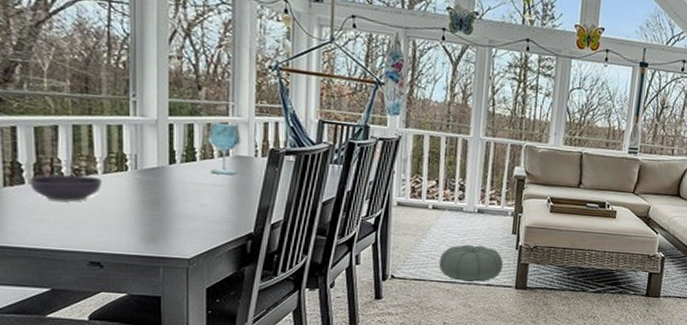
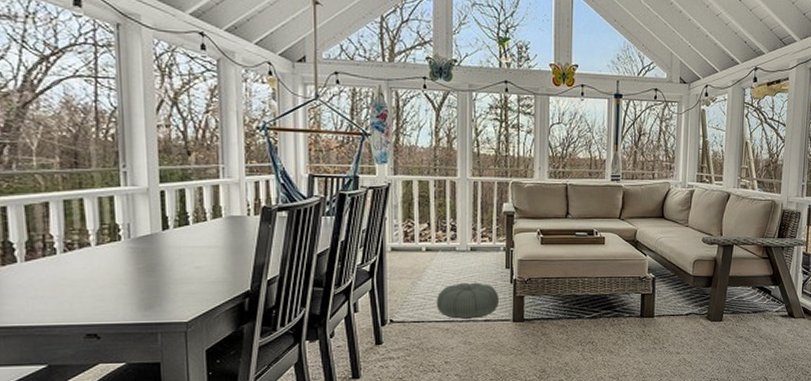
bowl: present [28,174,102,202] -> none [21,249,95,276]
wine glass: present [207,122,241,175] -> none [199,185,233,236]

